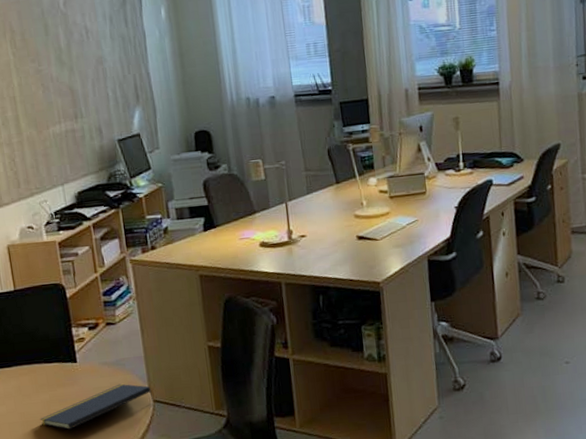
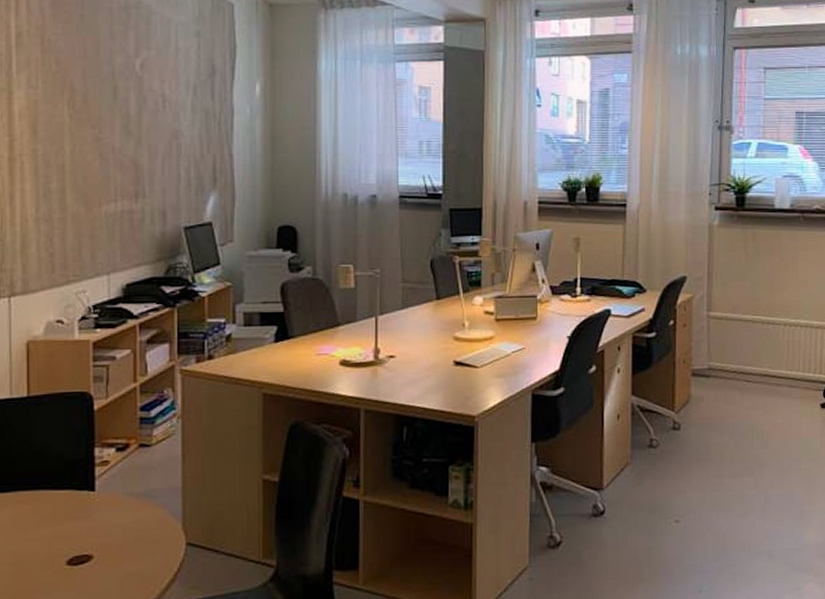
notepad: present [40,383,154,430] -> none [36,520,187,575]

